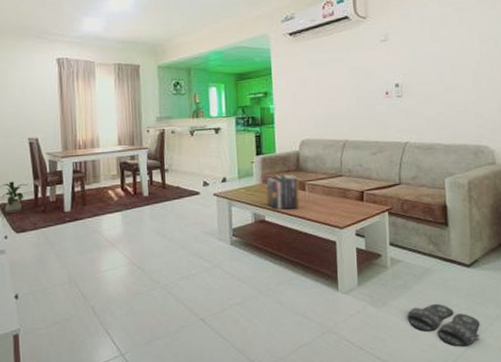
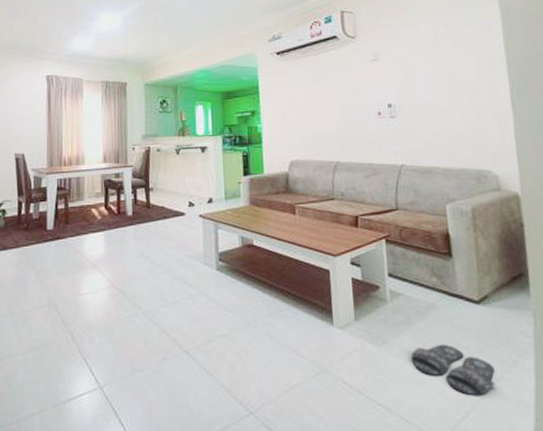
books: present [266,174,300,210] -> none [254,196,290,234]

